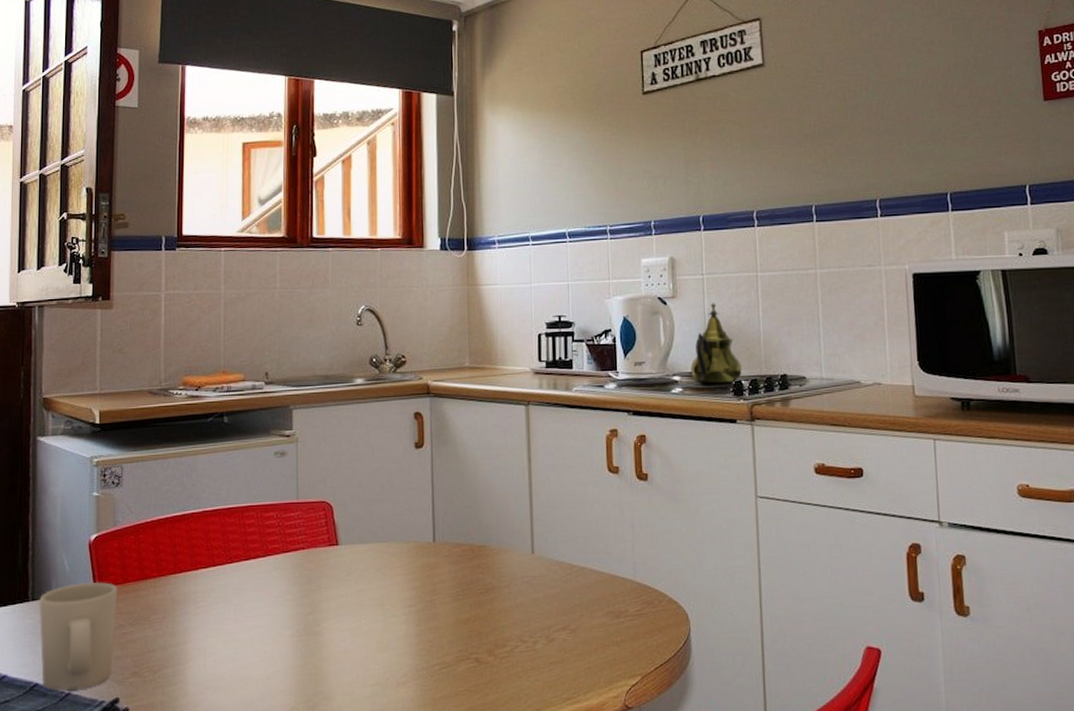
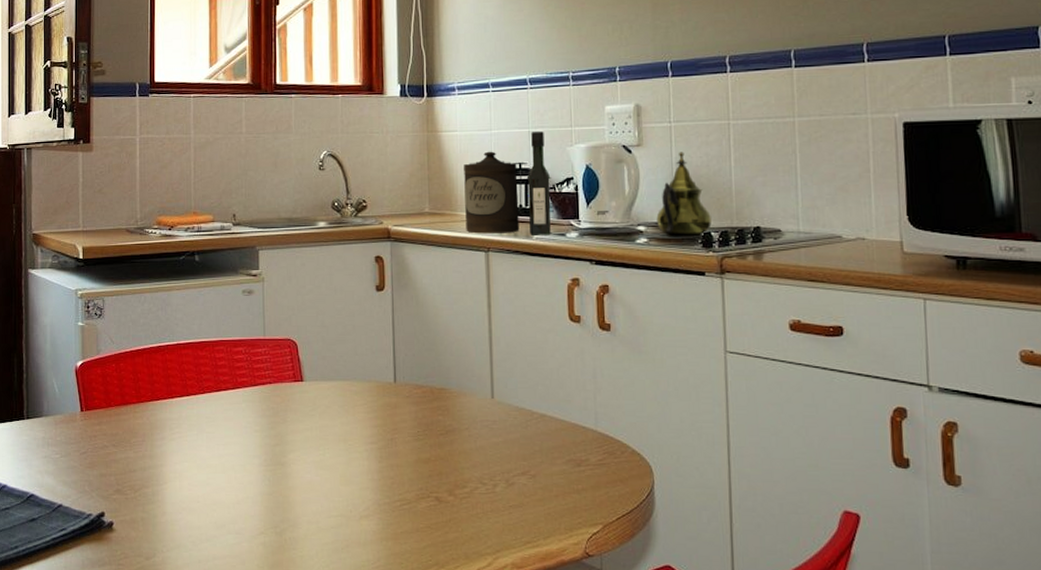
mug: present [39,581,119,692] -> none [33,404,103,504]
canister: none [504,304,559,387] -> present [464,151,520,234]
bottle: none [566,284,591,388] -> present [526,132,552,235]

